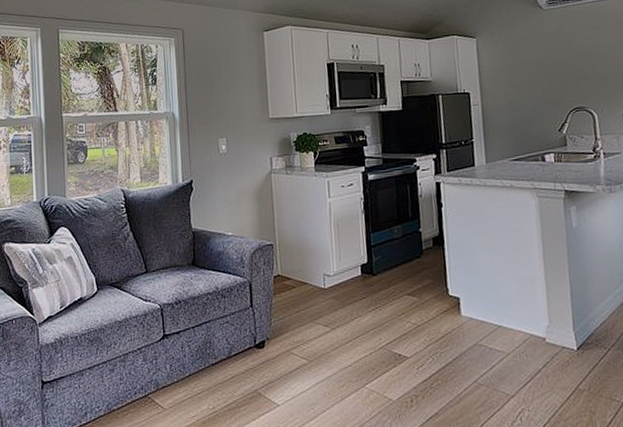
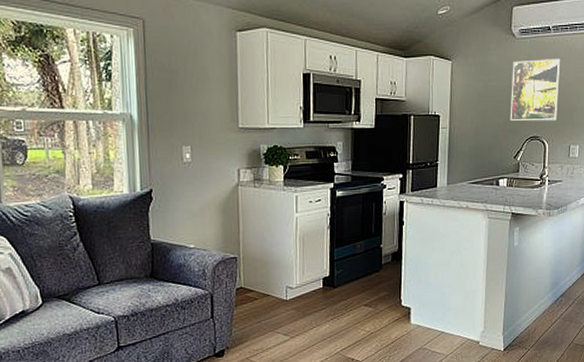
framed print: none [543,25,604,93] -> present [510,59,561,121]

